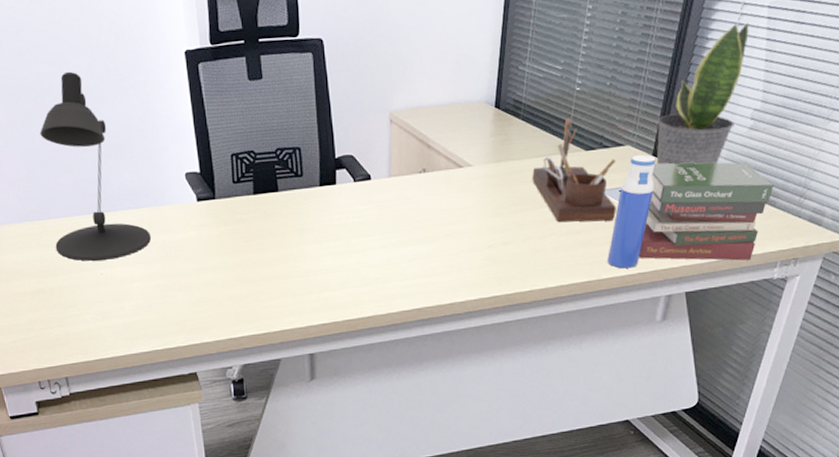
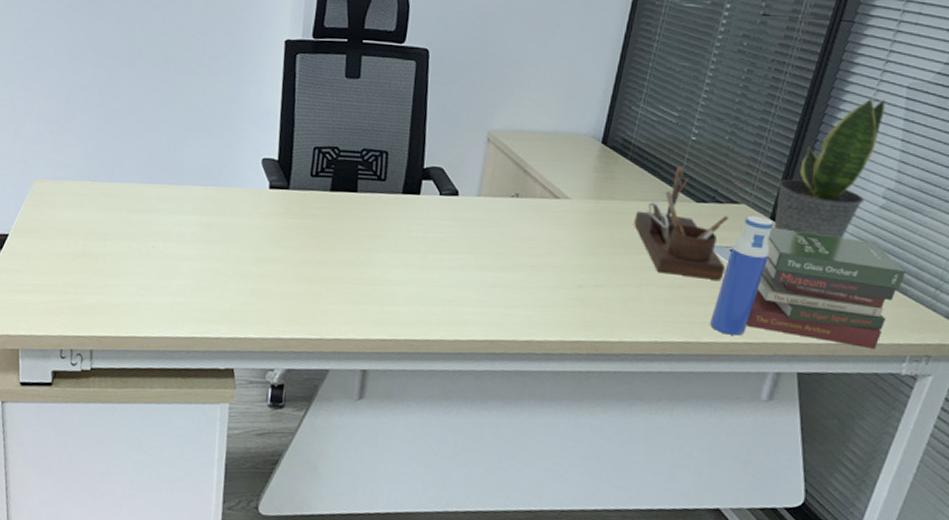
desk lamp: present [40,71,151,261] -> none [111,42,214,234]

